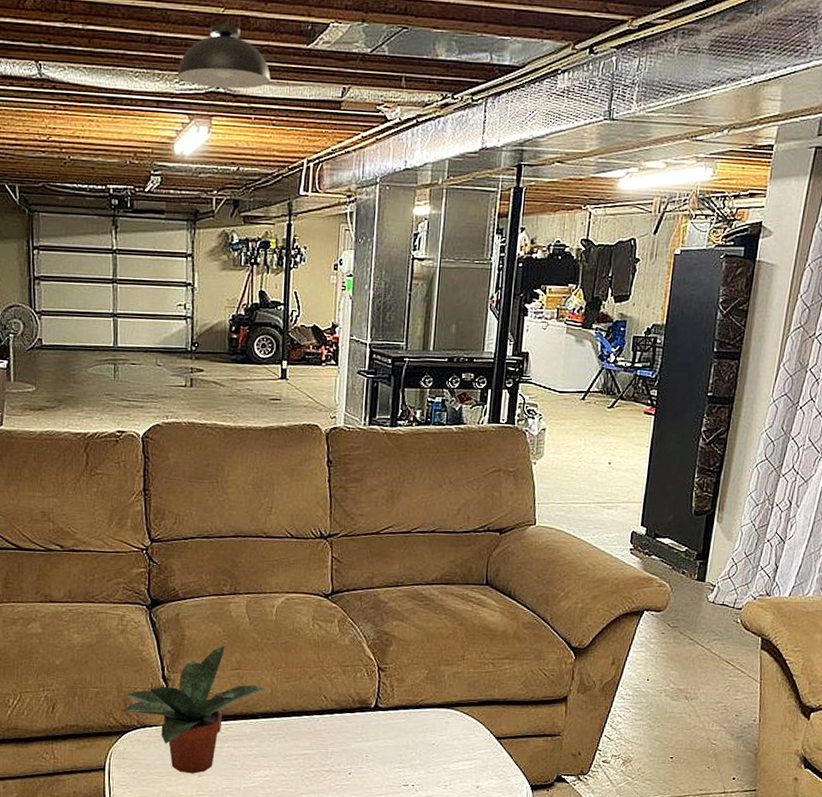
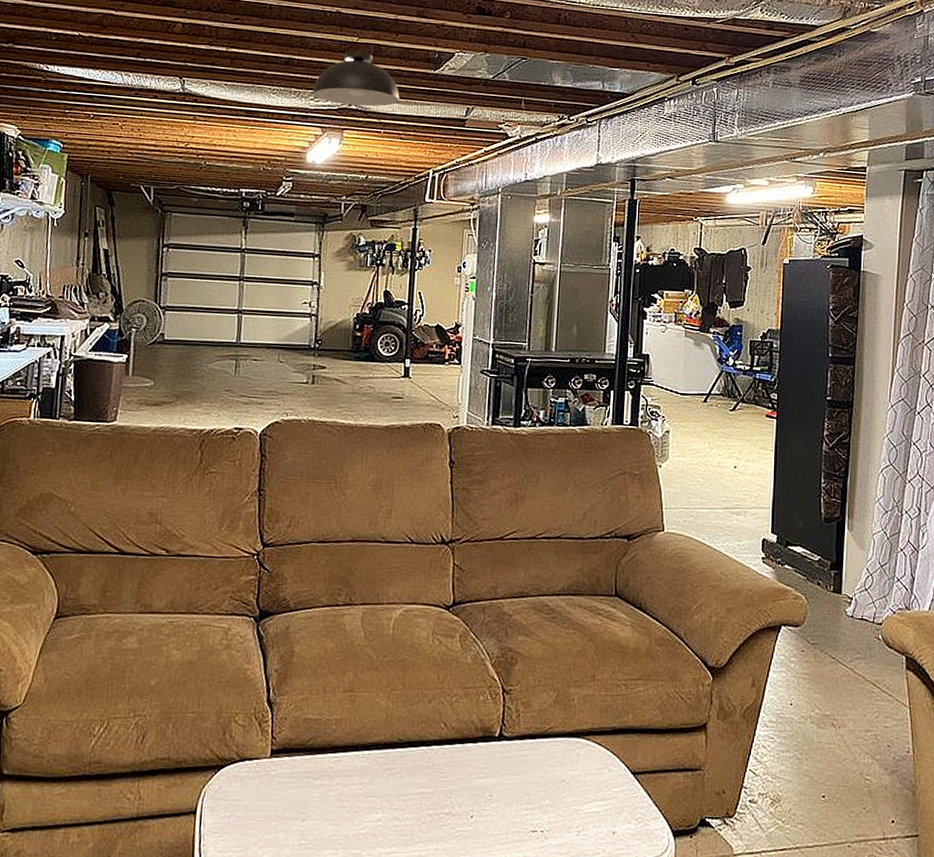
potted plant: present [122,645,265,774] -> none [220,663,380,818]

